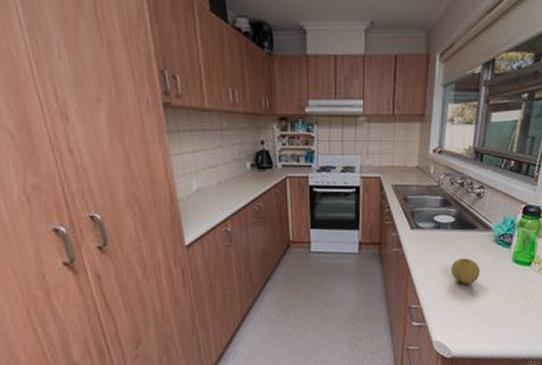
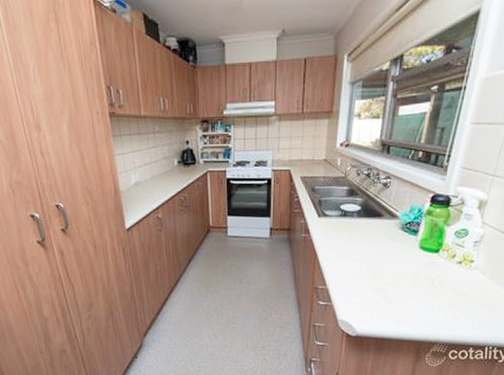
apple: present [451,257,480,285] -> none [356,244,386,269]

